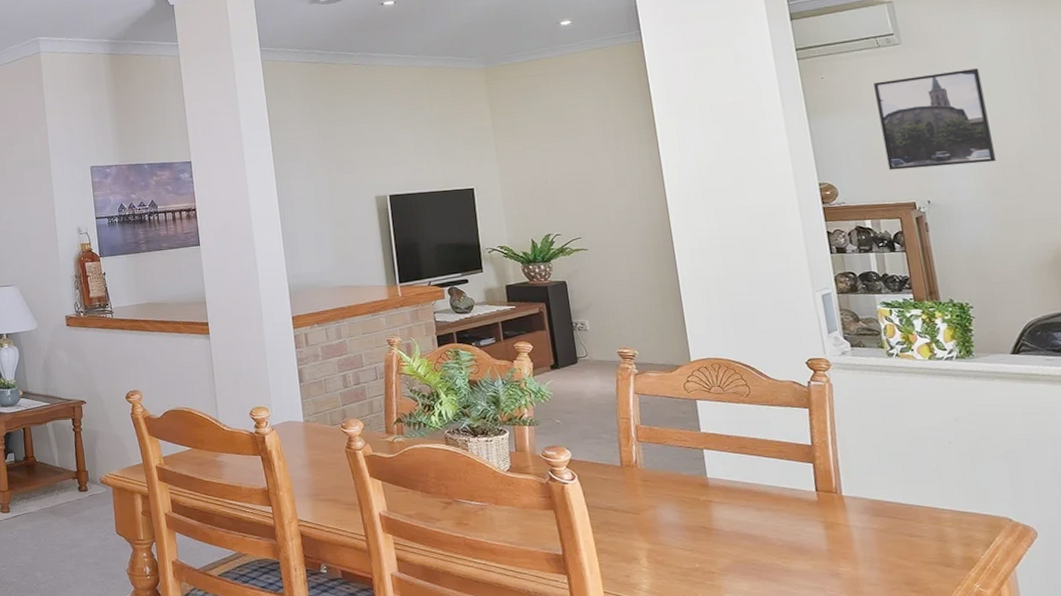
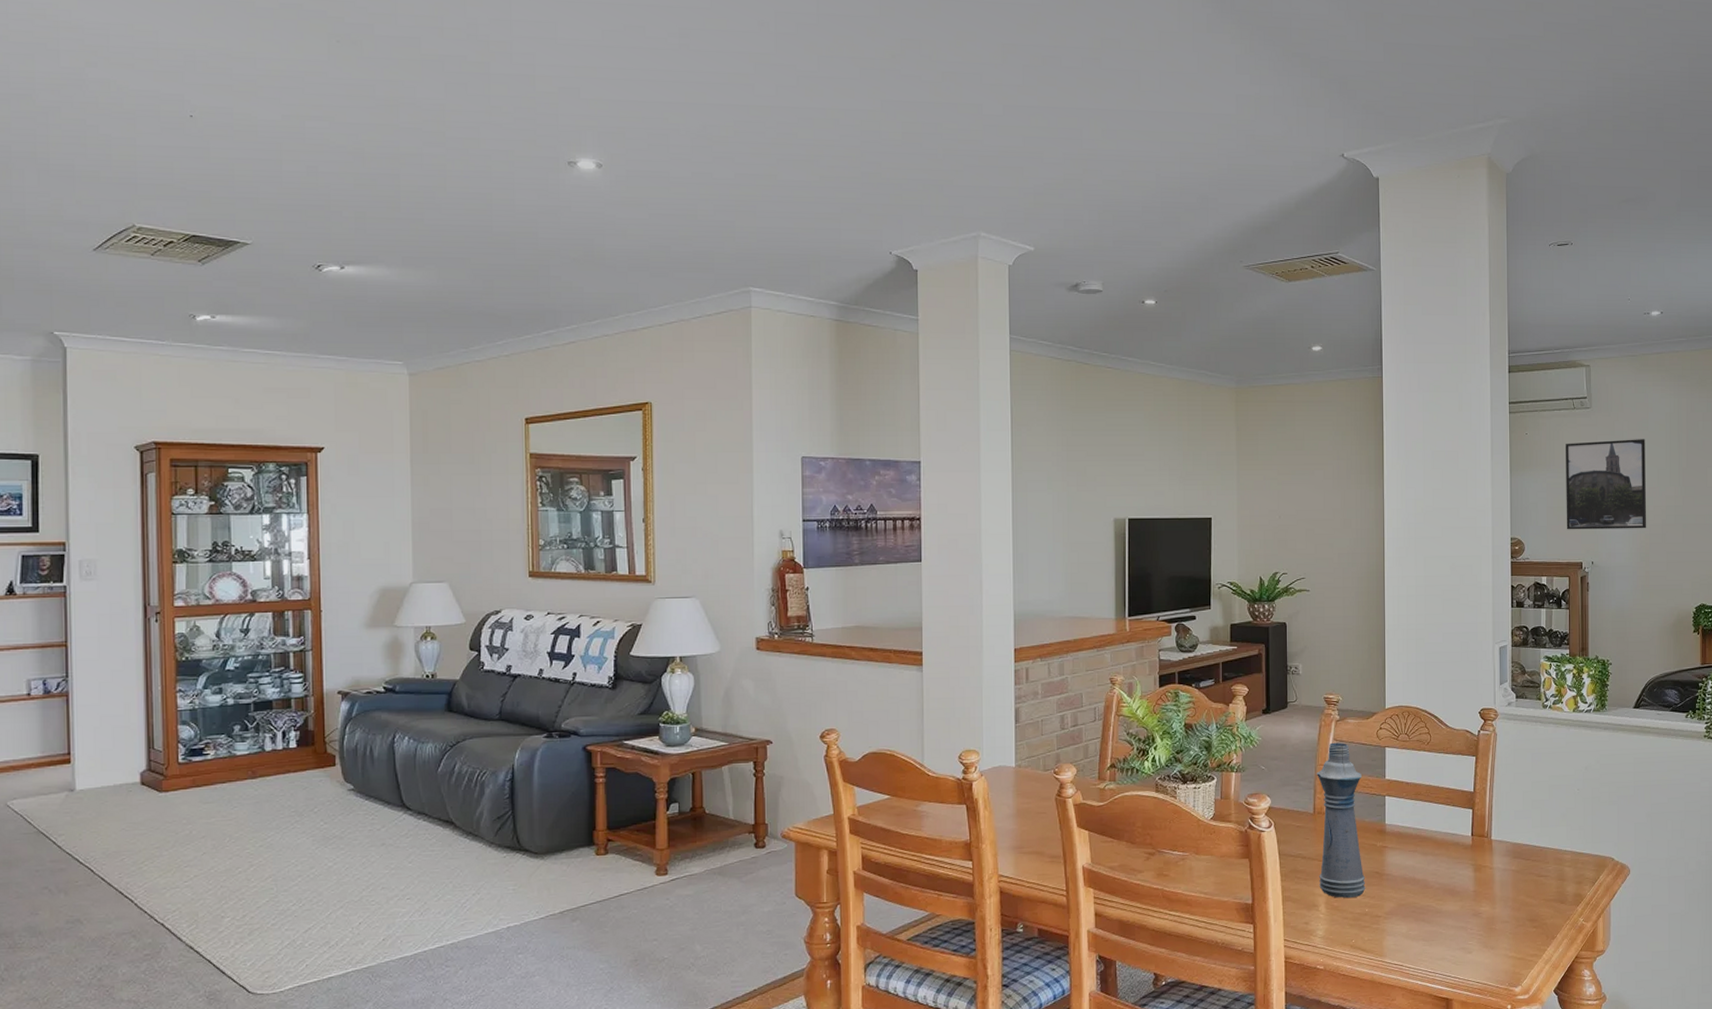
bottle: none [618,395,693,552] -> present [1316,742,1366,898]

